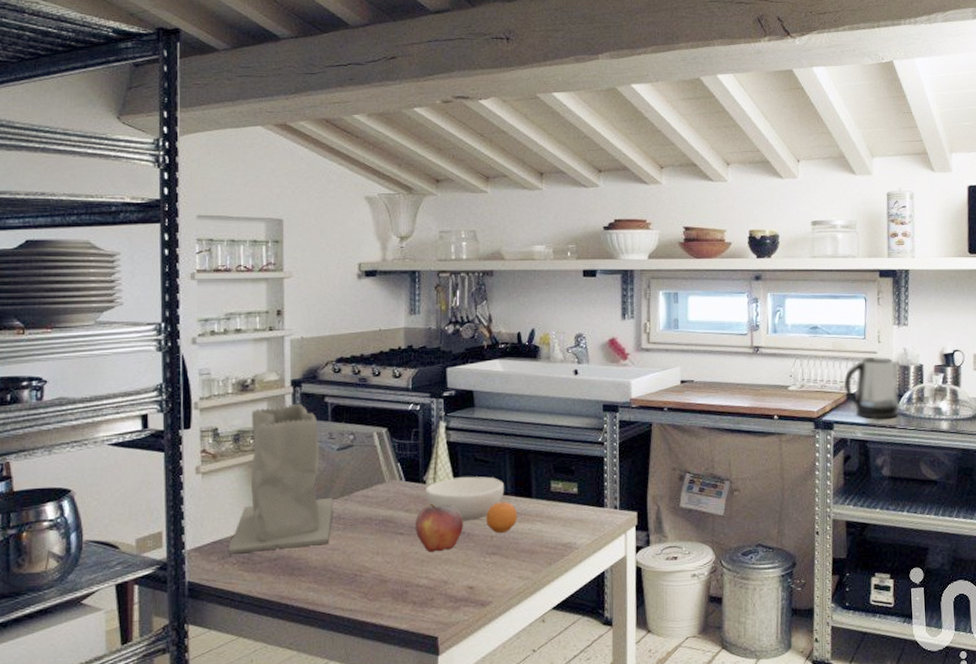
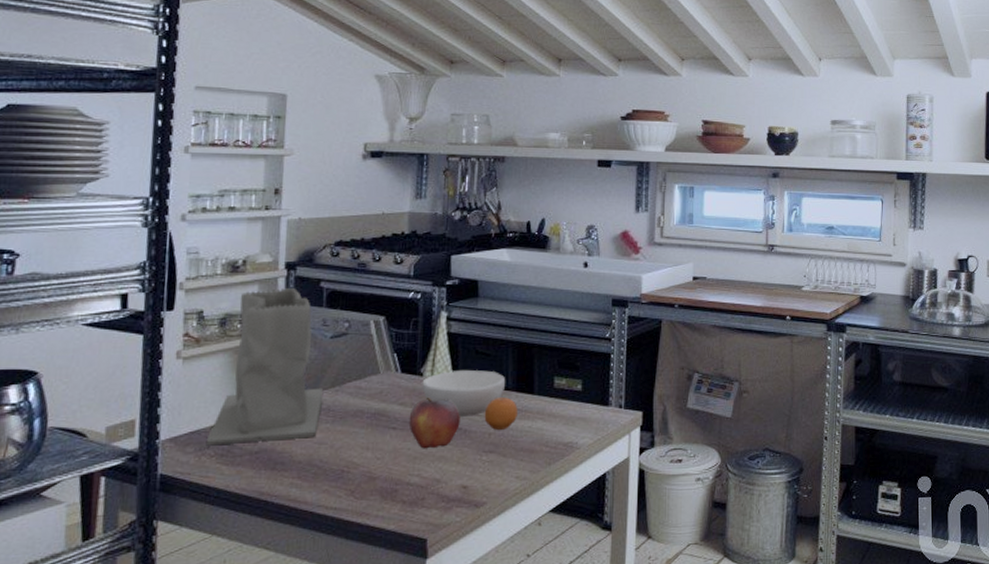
kettle: present [843,356,899,419] -> none [857,259,913,323]

